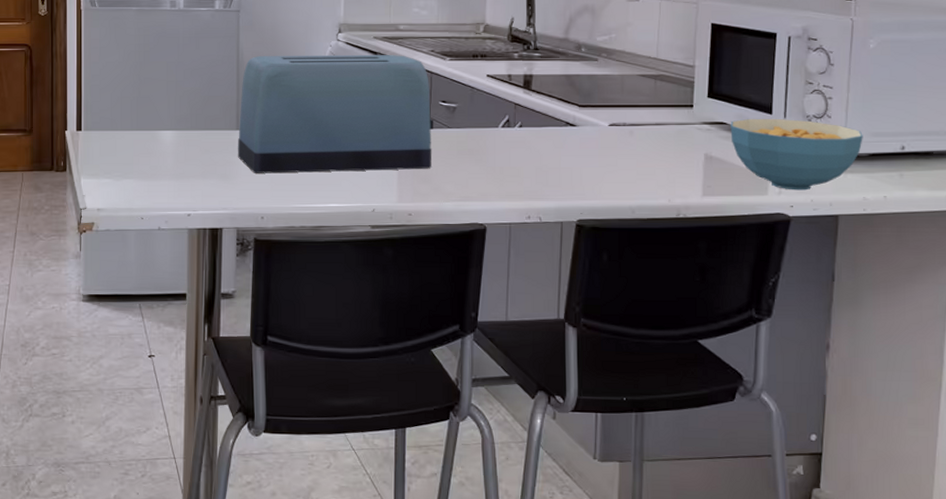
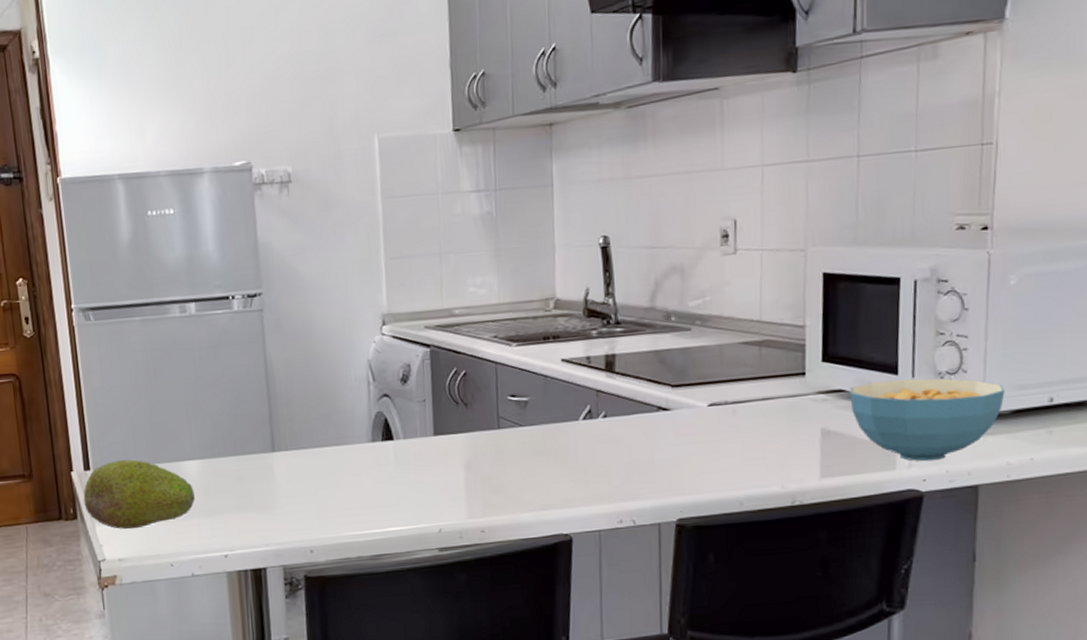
fruit: none [73,125,168,184] -> present [83,459,196,529]
toaster: present [237,55,433,173] -> none [273,345,504,501]

